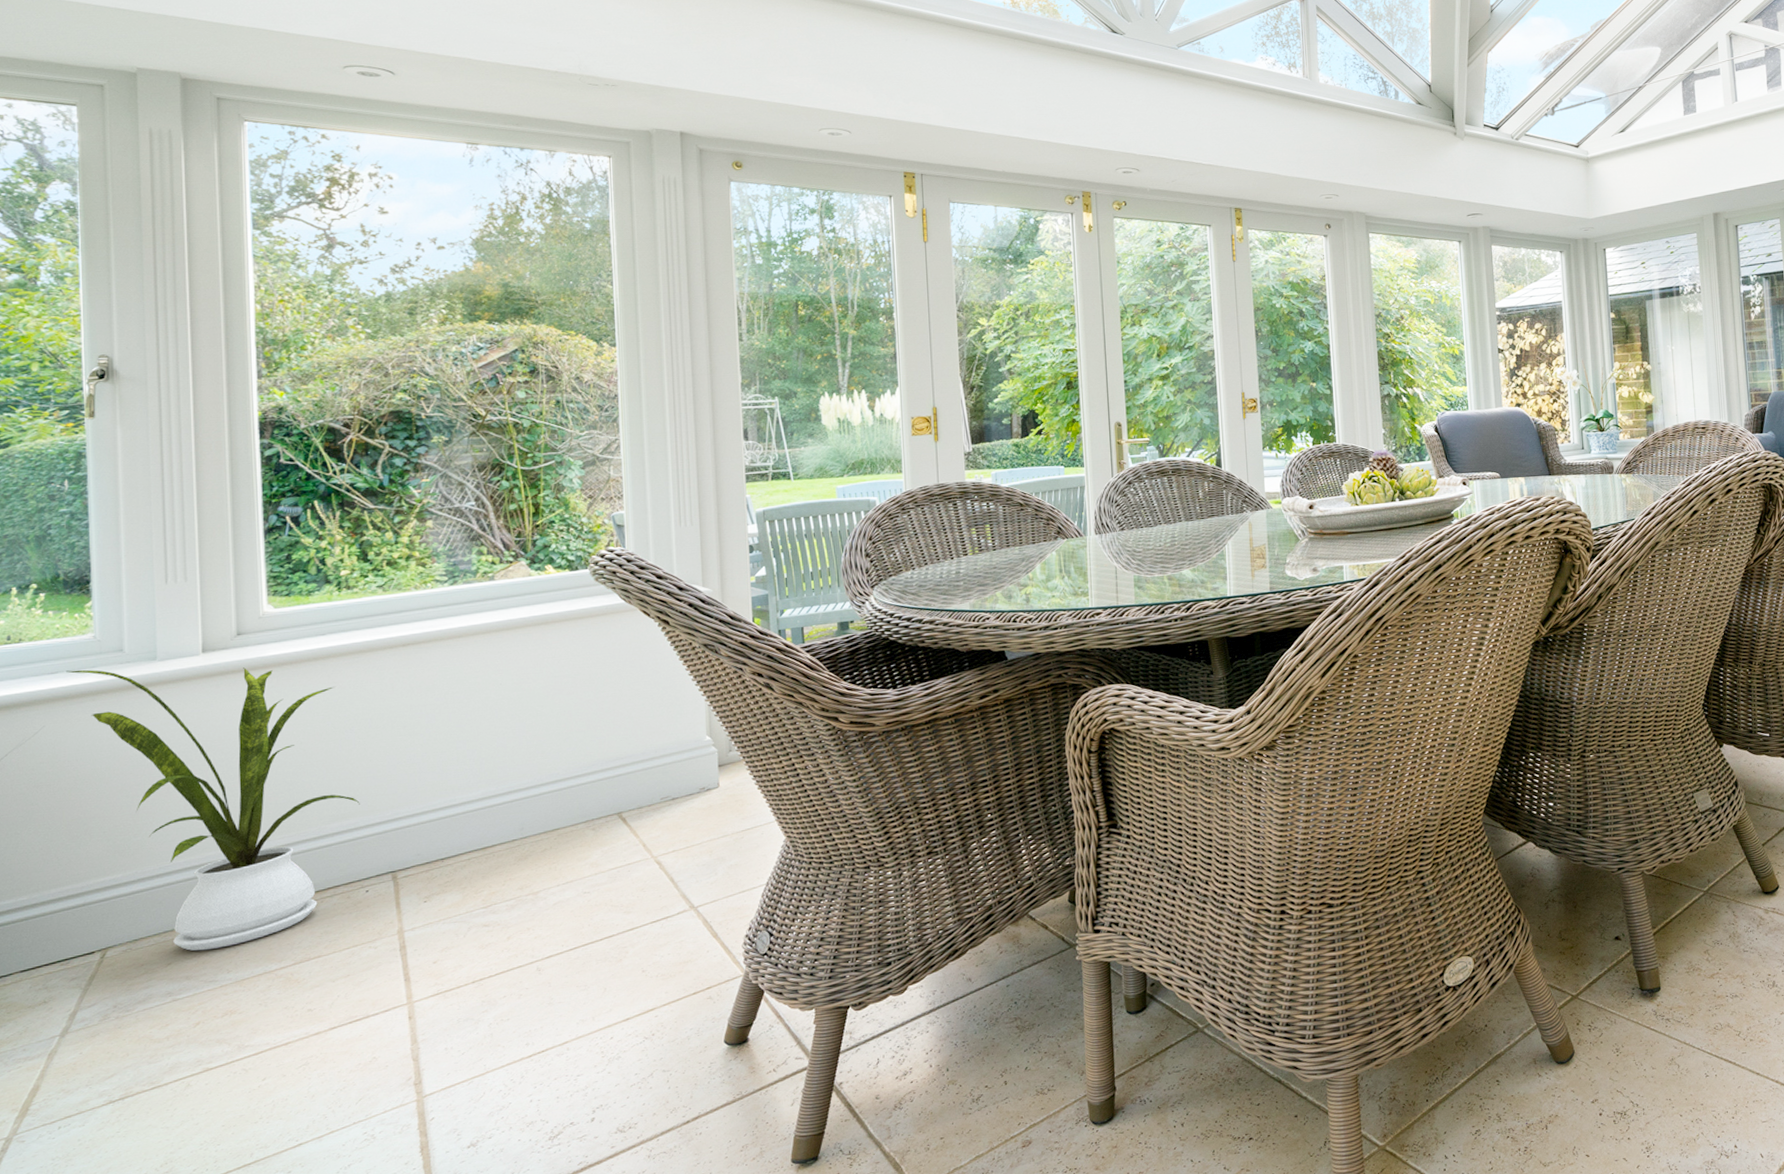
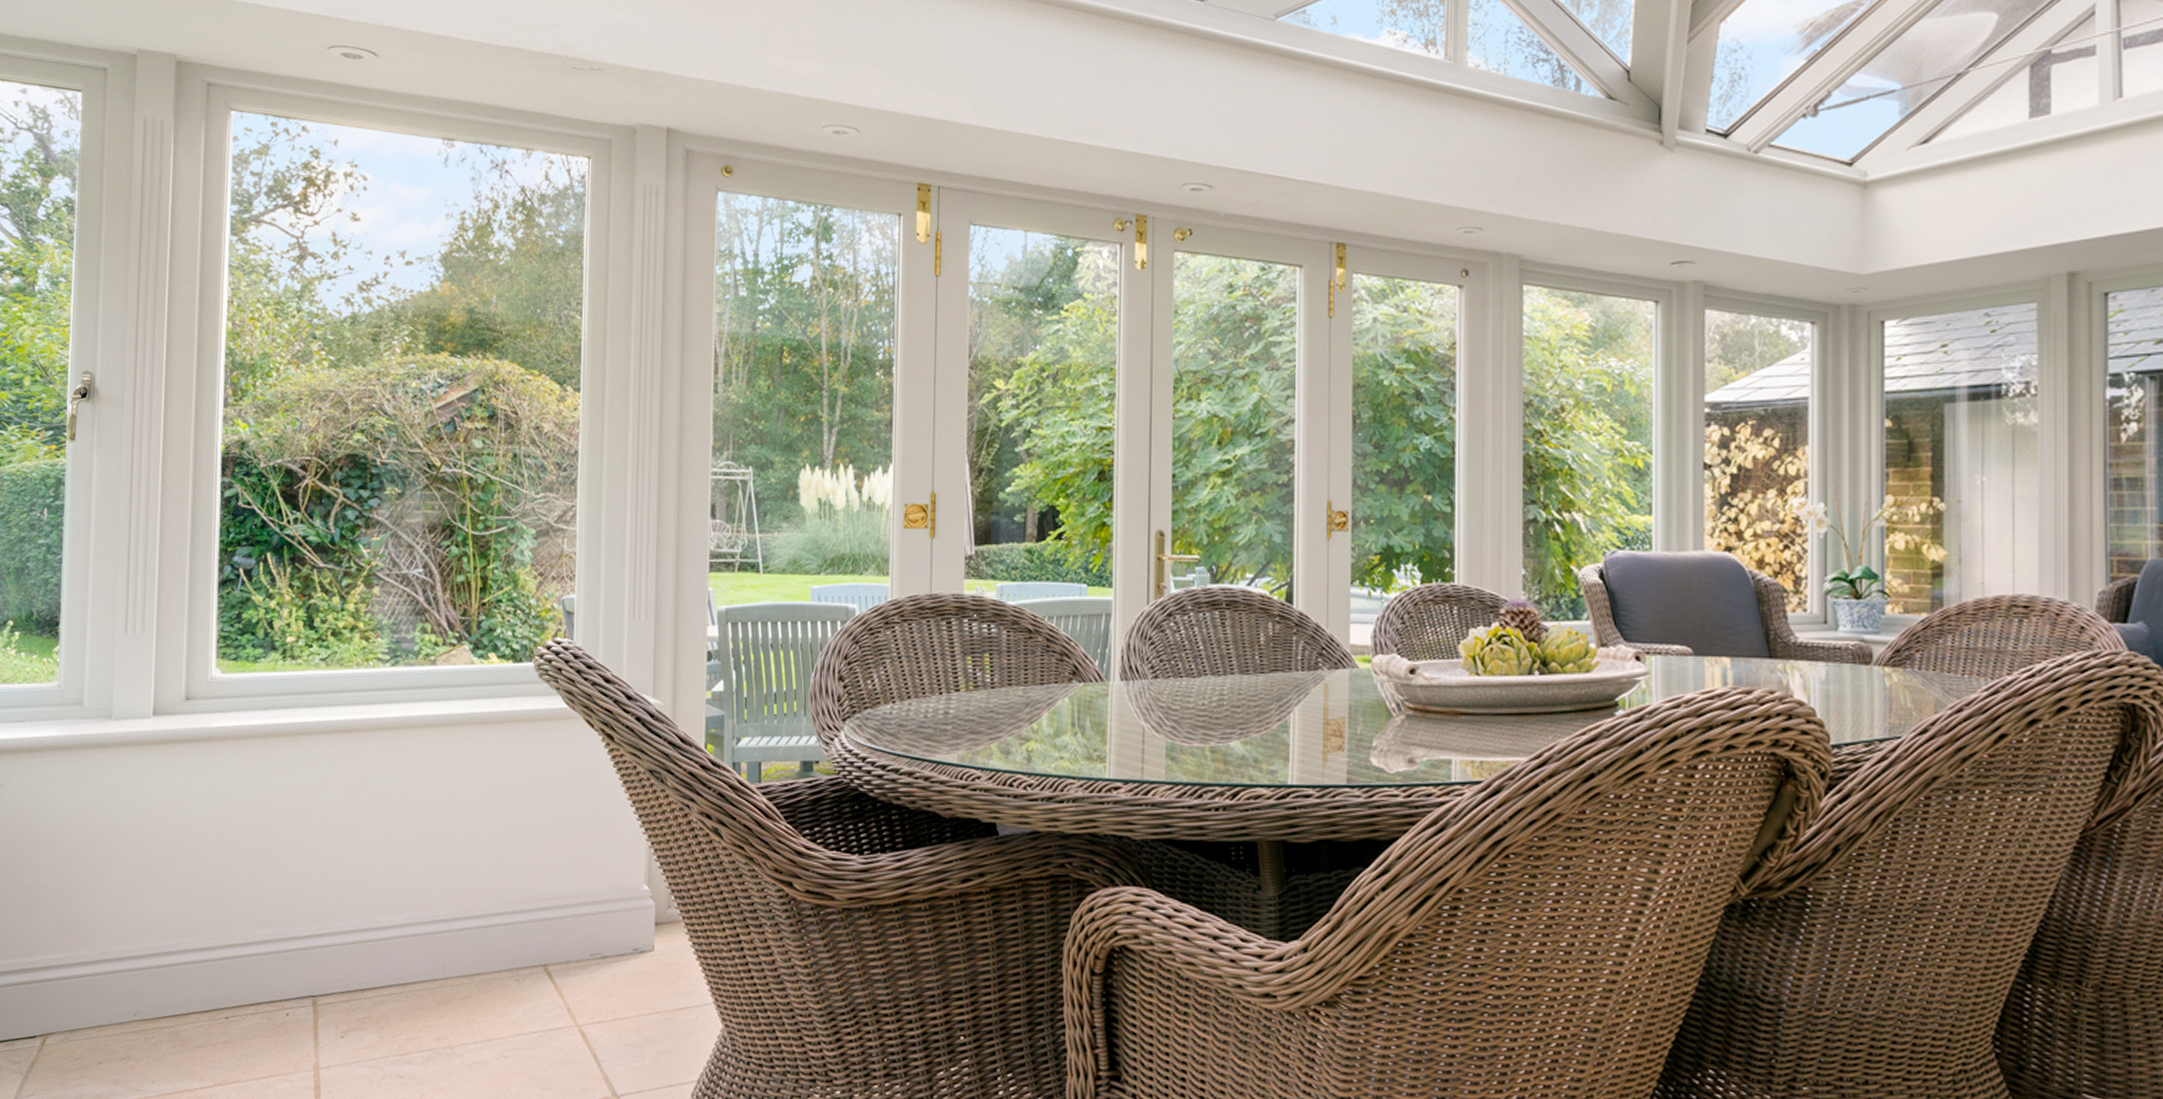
house plant: present [66,667,360,951] -> none [32,720,287,1054]

